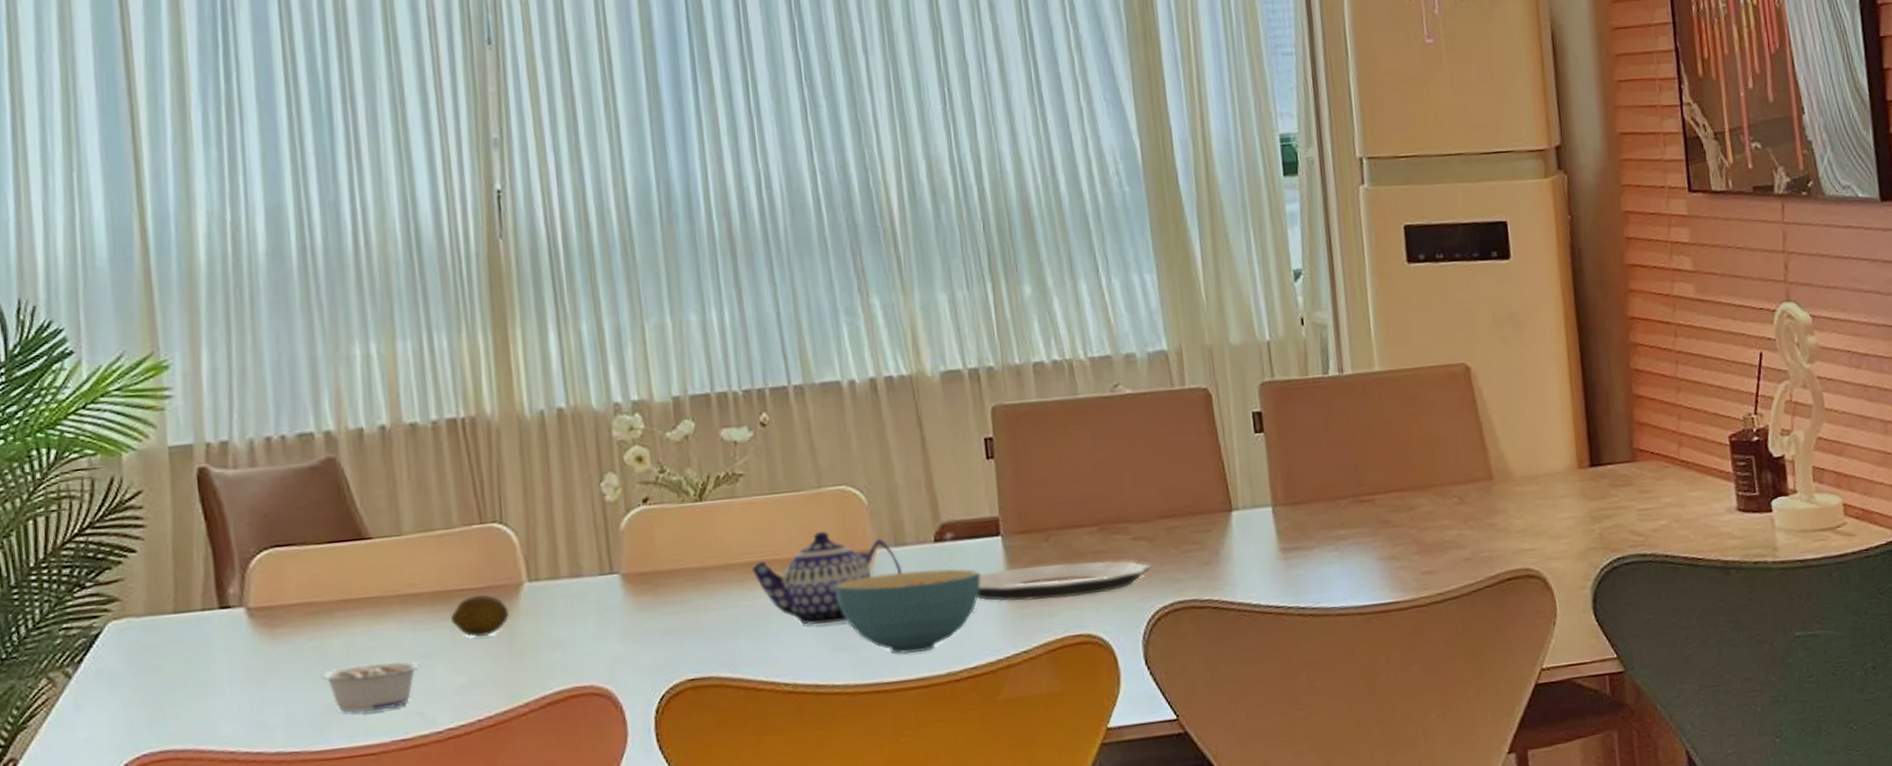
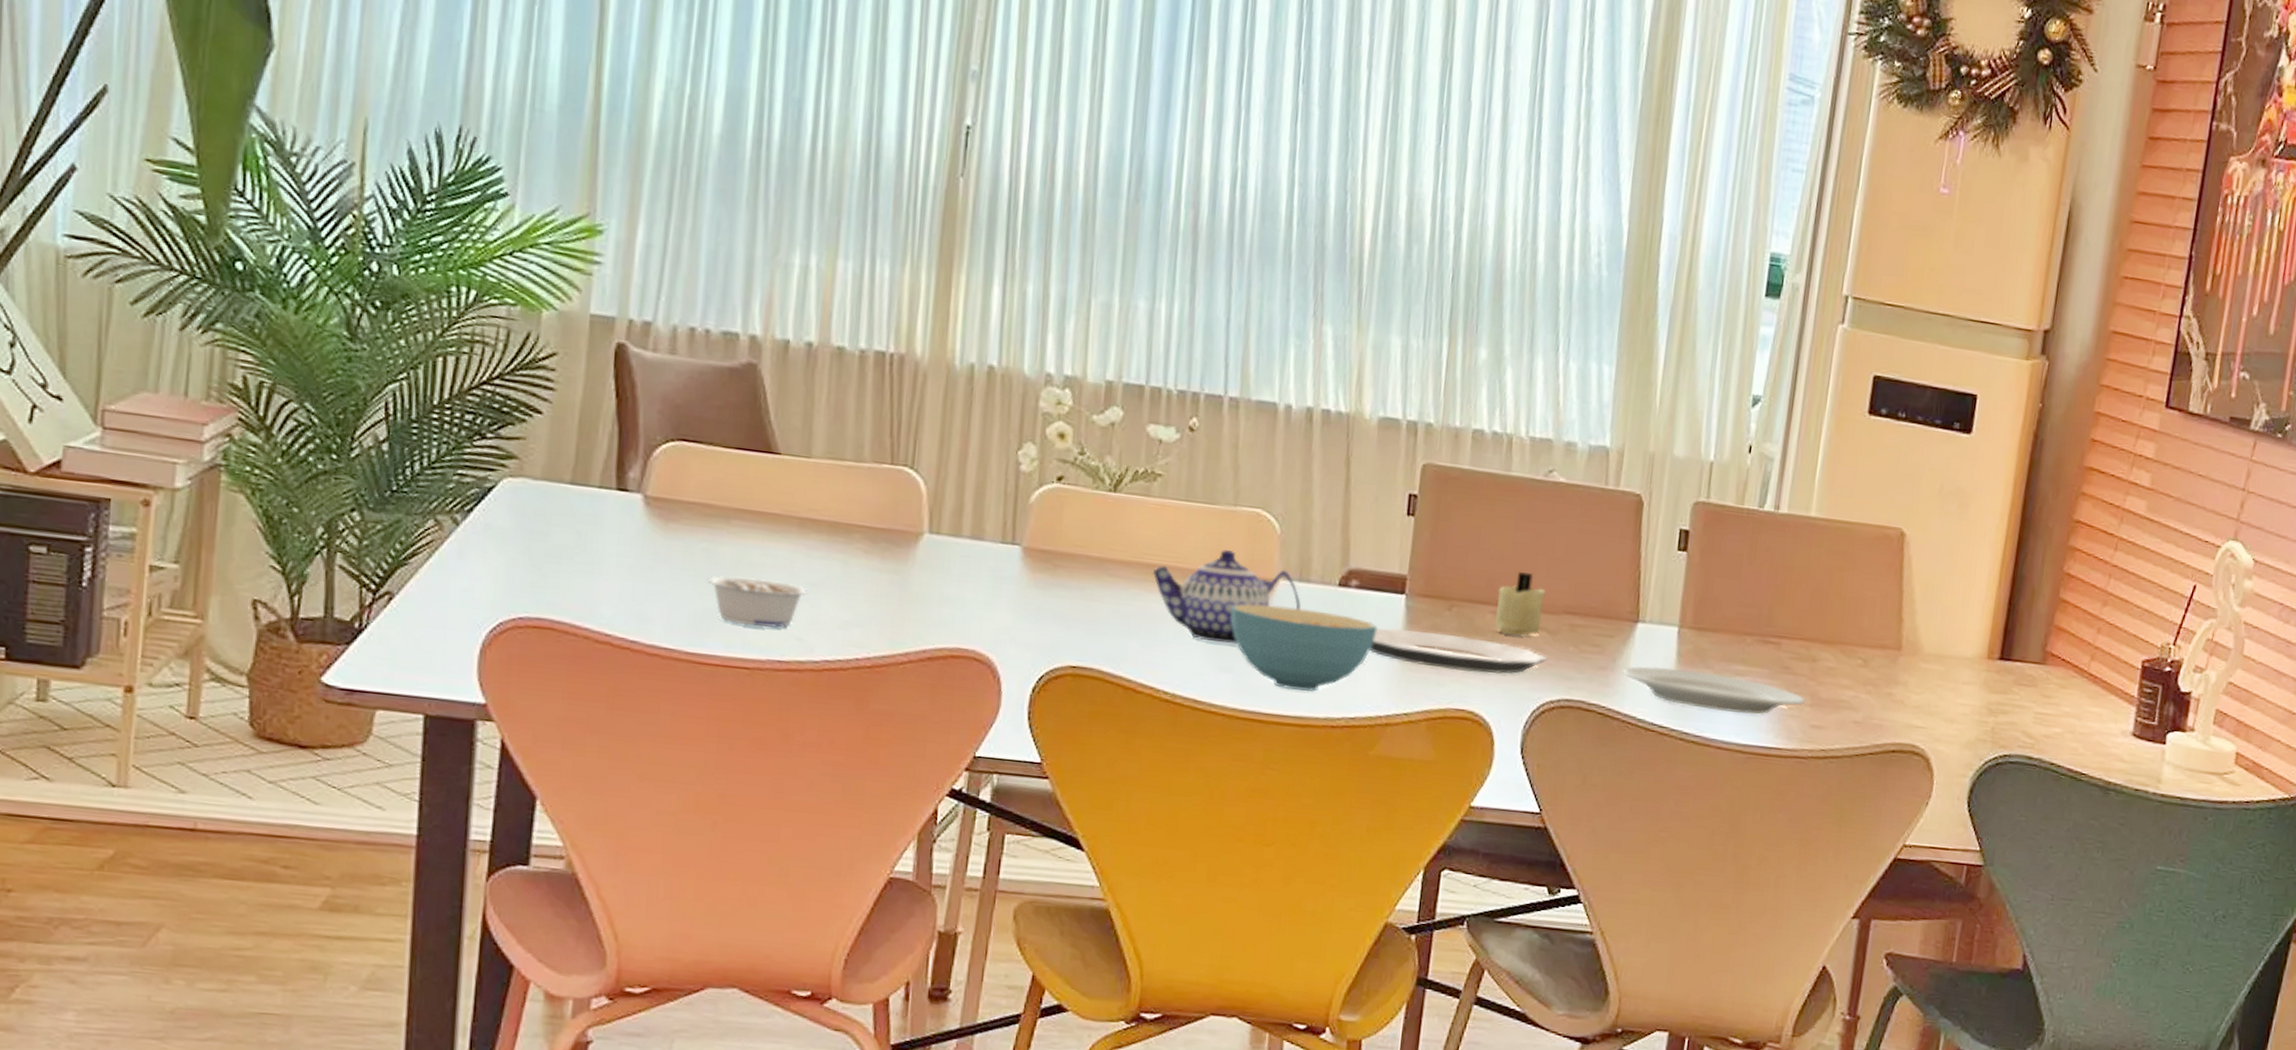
fruit: present [451,594,510,637] -> none [846,535,905,578]
candle: none [1089,487,1139,552] -> present [1494,572,1546,636]
plate: none [1227,541,1412,581] -> present [1622,666,1805,715]

